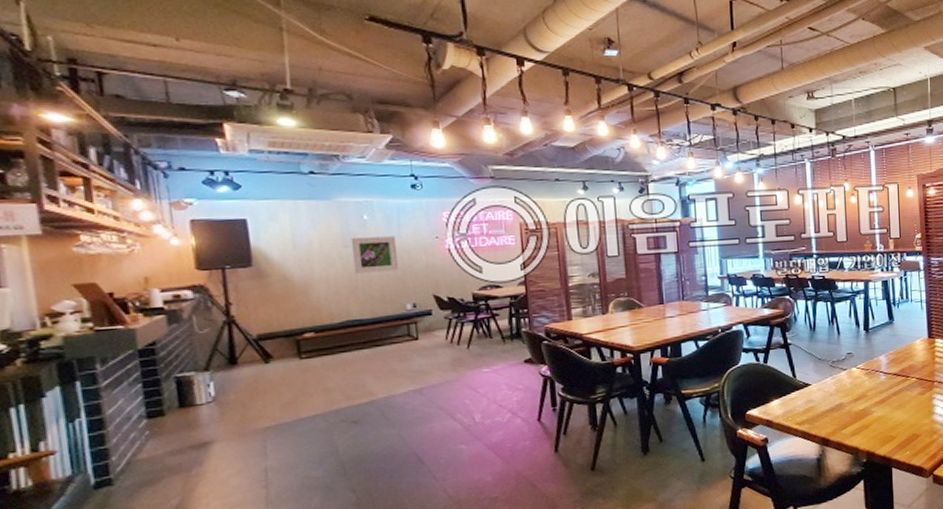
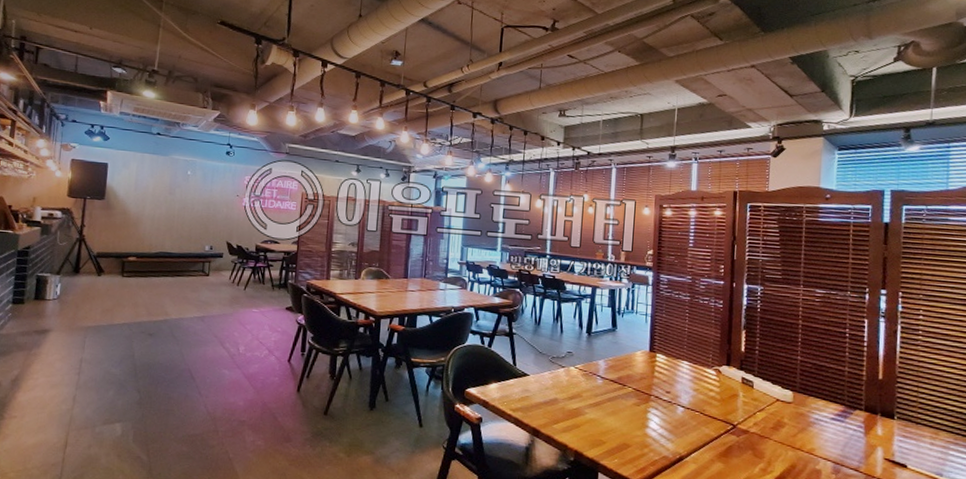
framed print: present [350,236,399,274] -> none [173,188,208,218]

